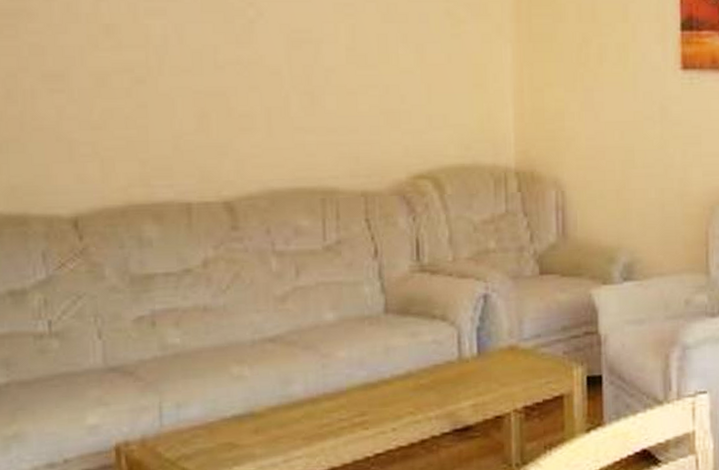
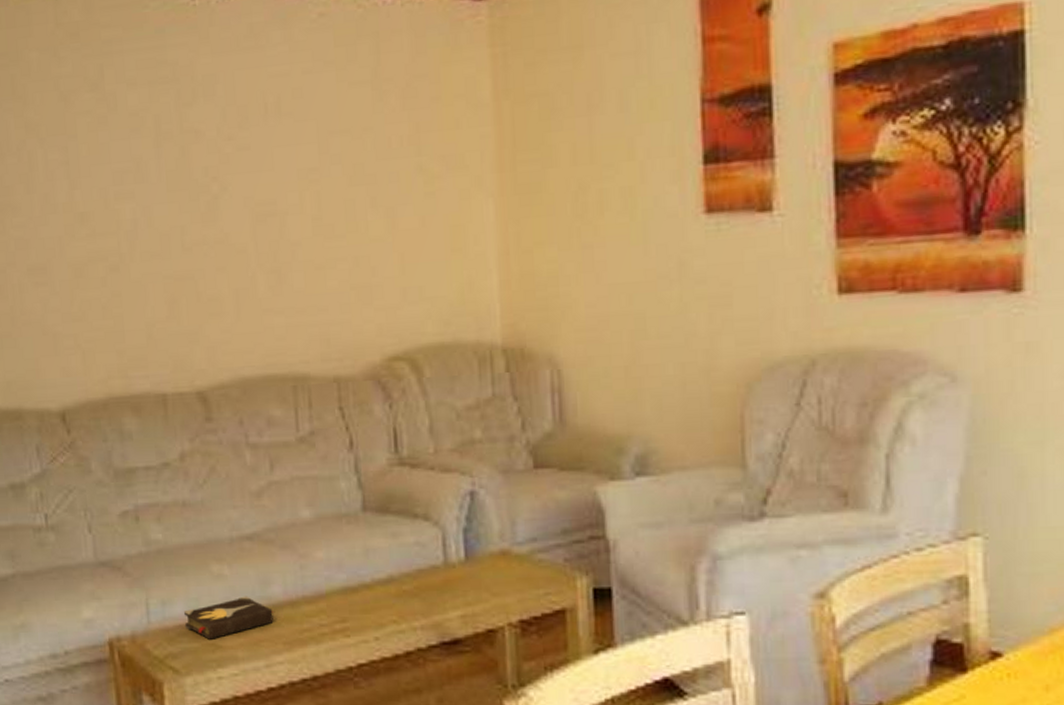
hardback book: none [199,395,296,439] -> present [183,596,276,639]

